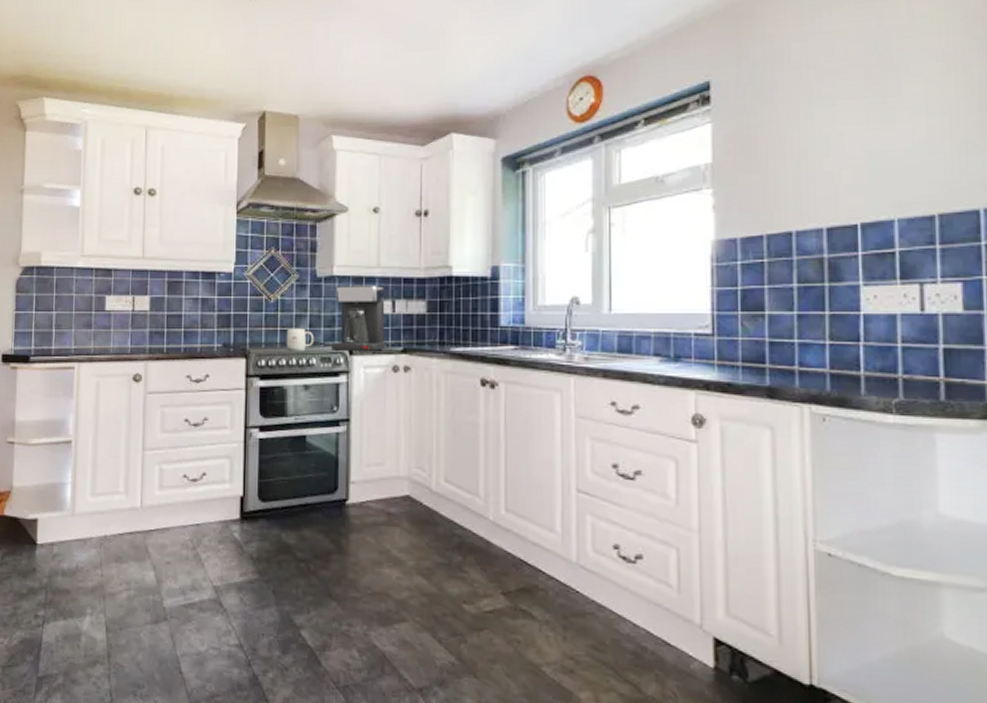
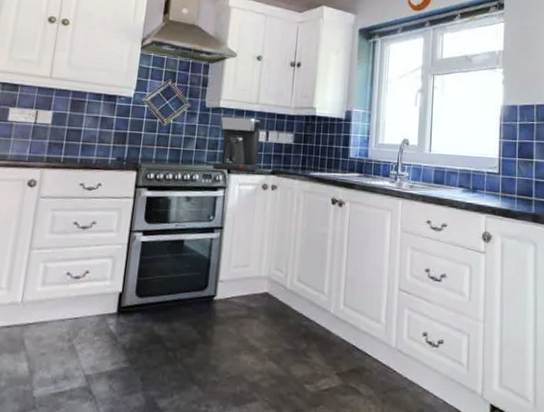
mug: present [286,328,315,352] -> none [173,148,199,169]

